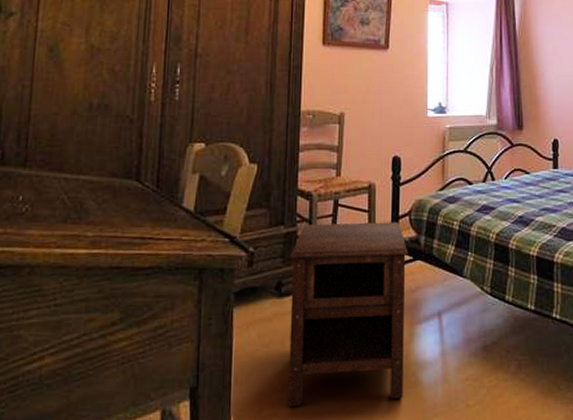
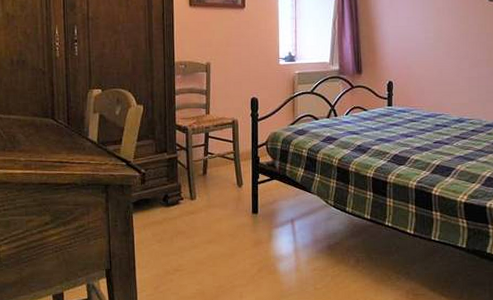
nightstand: present [288,222,409,408] -> none [173,150,266,285]

